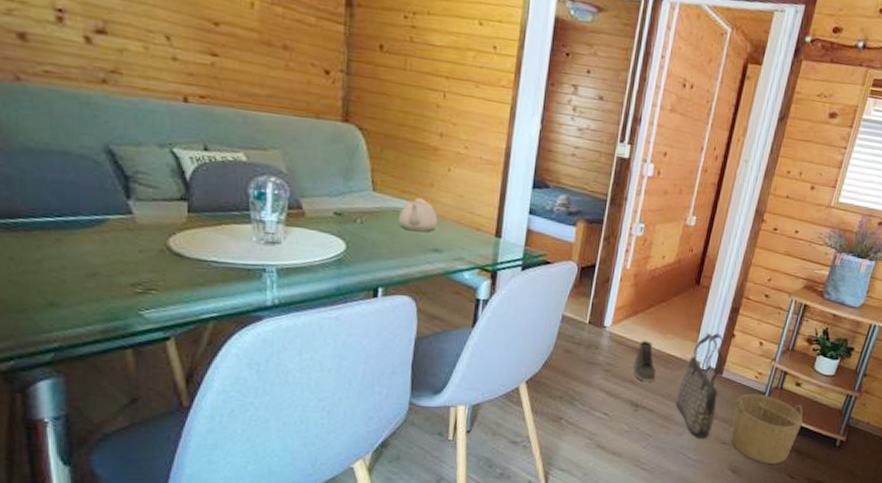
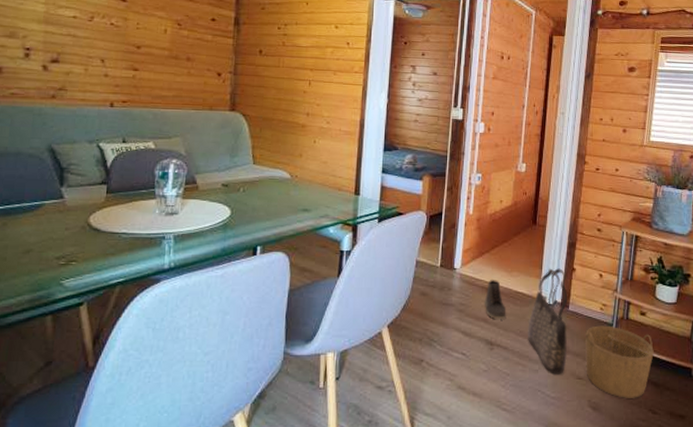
teapot: present [398,197,438,232] -> none [273,167,306,195]

